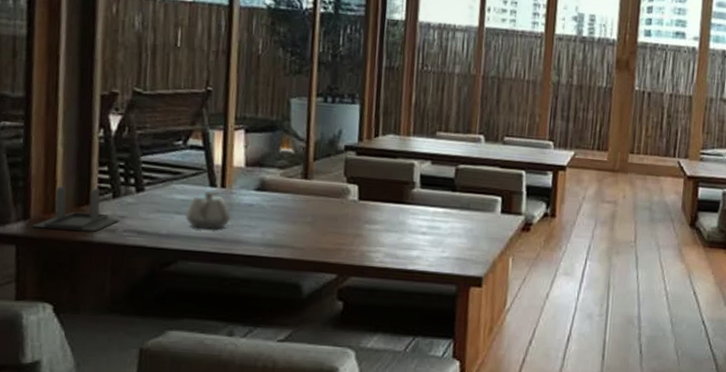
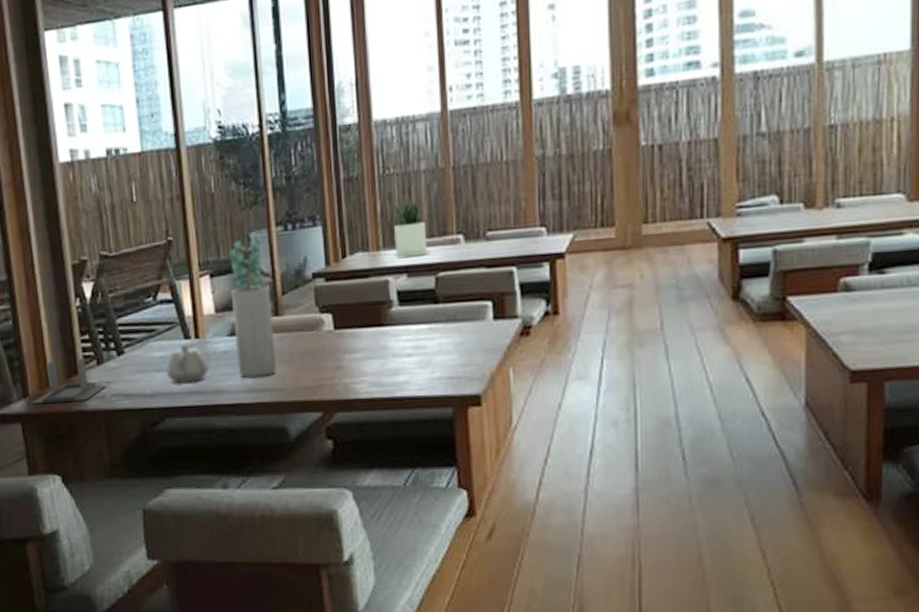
vase: none [260,90,303,234] -> present [229,223,277,379]
planter: none [421,96,454,148] -> present [393,198,430,259]

